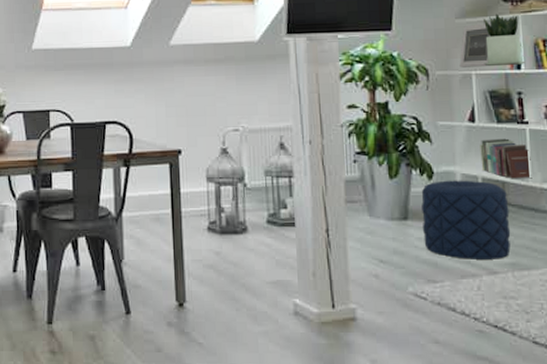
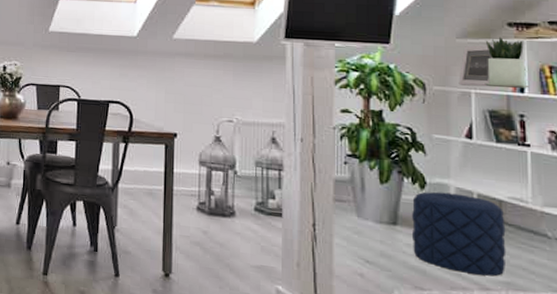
books: present [480,138,531,179] -> none [477,157,532,200]

